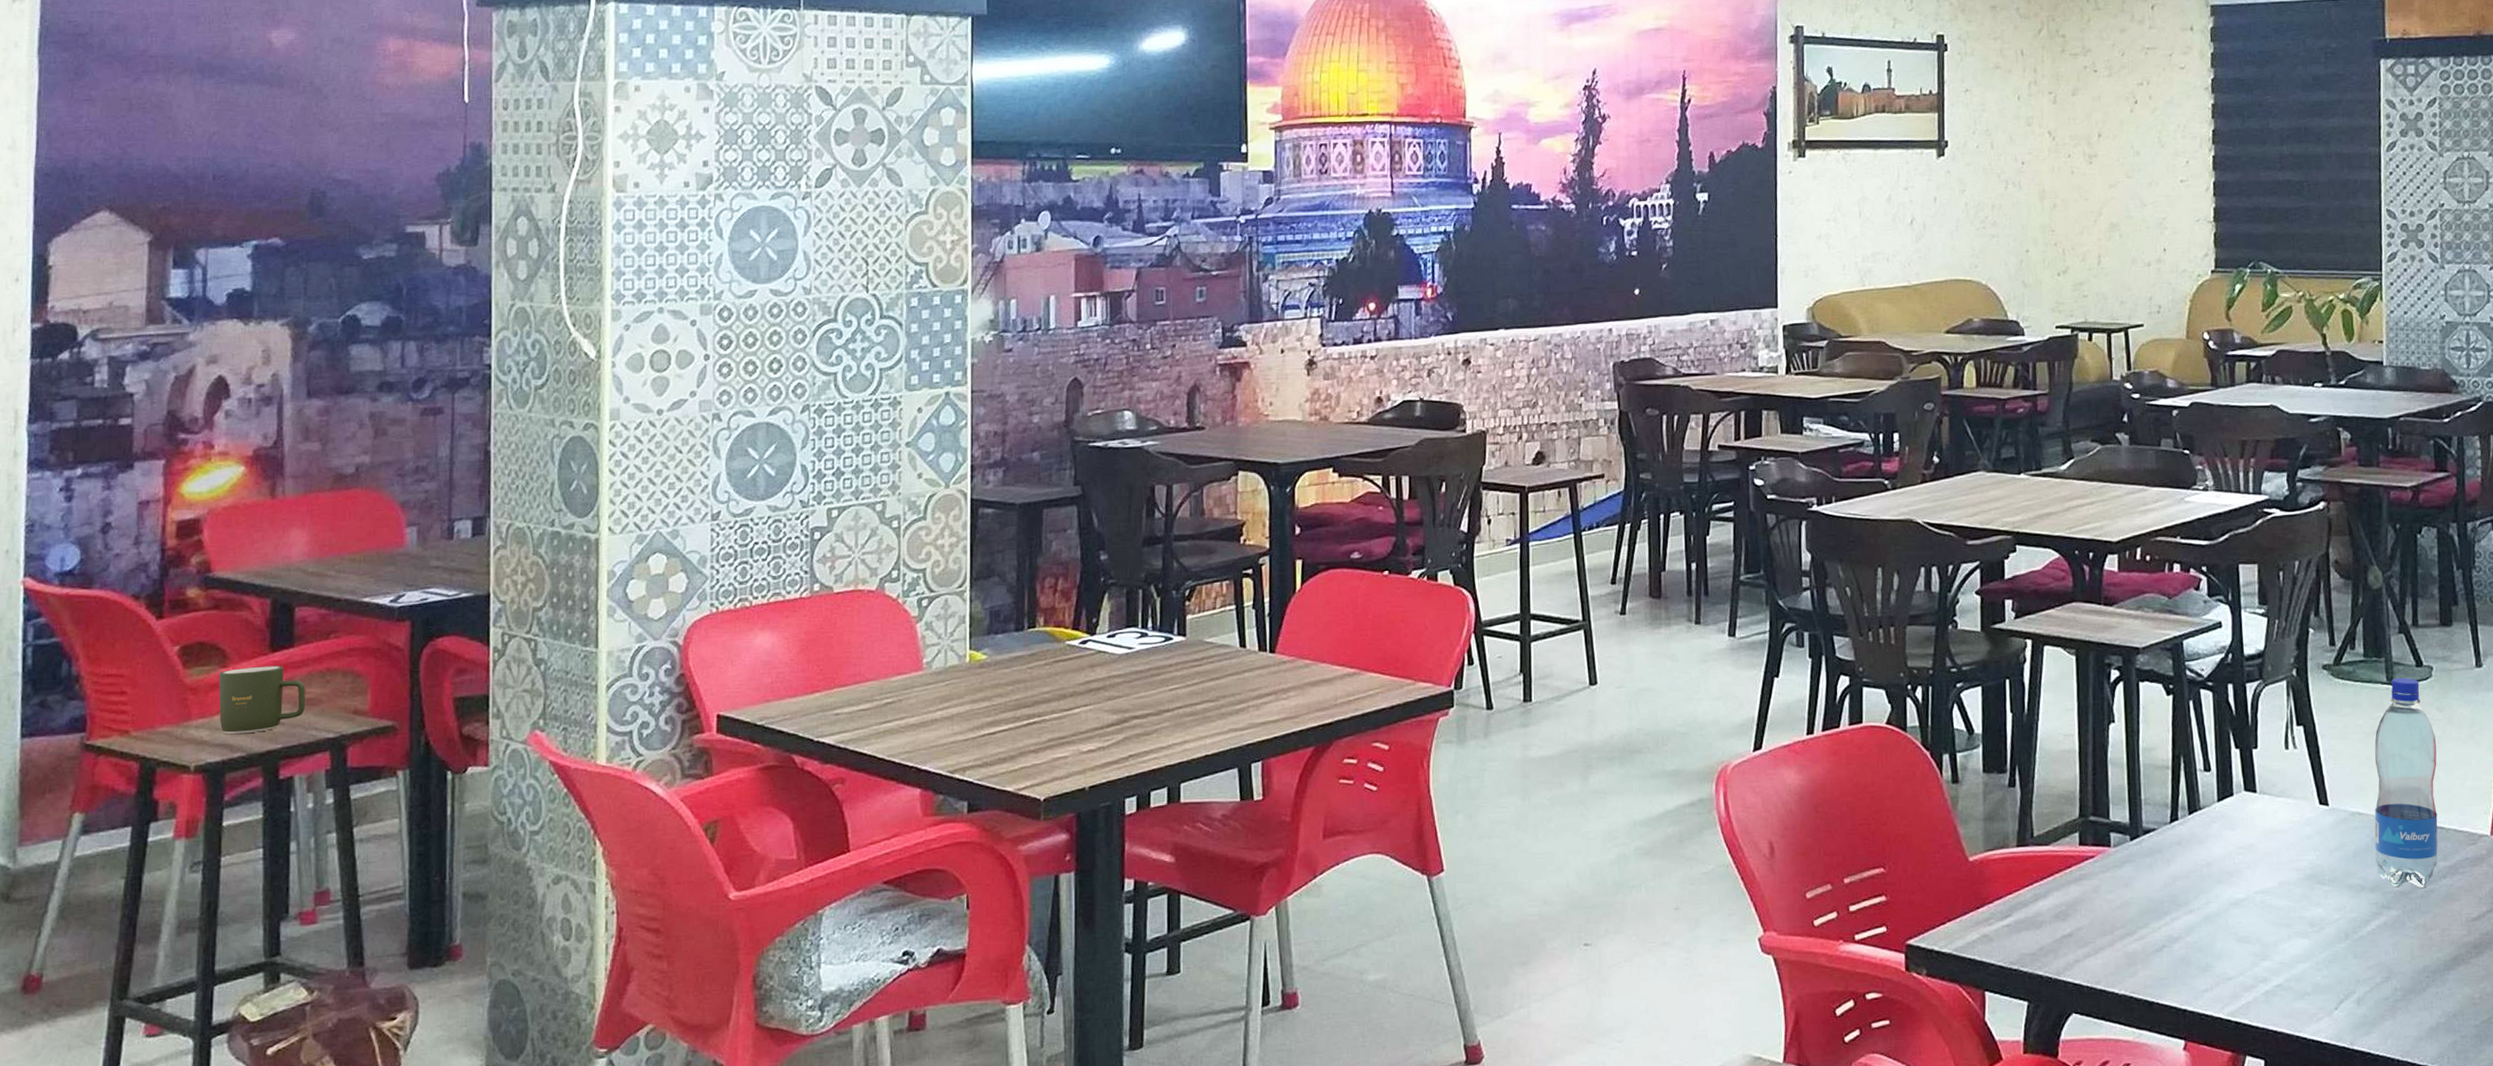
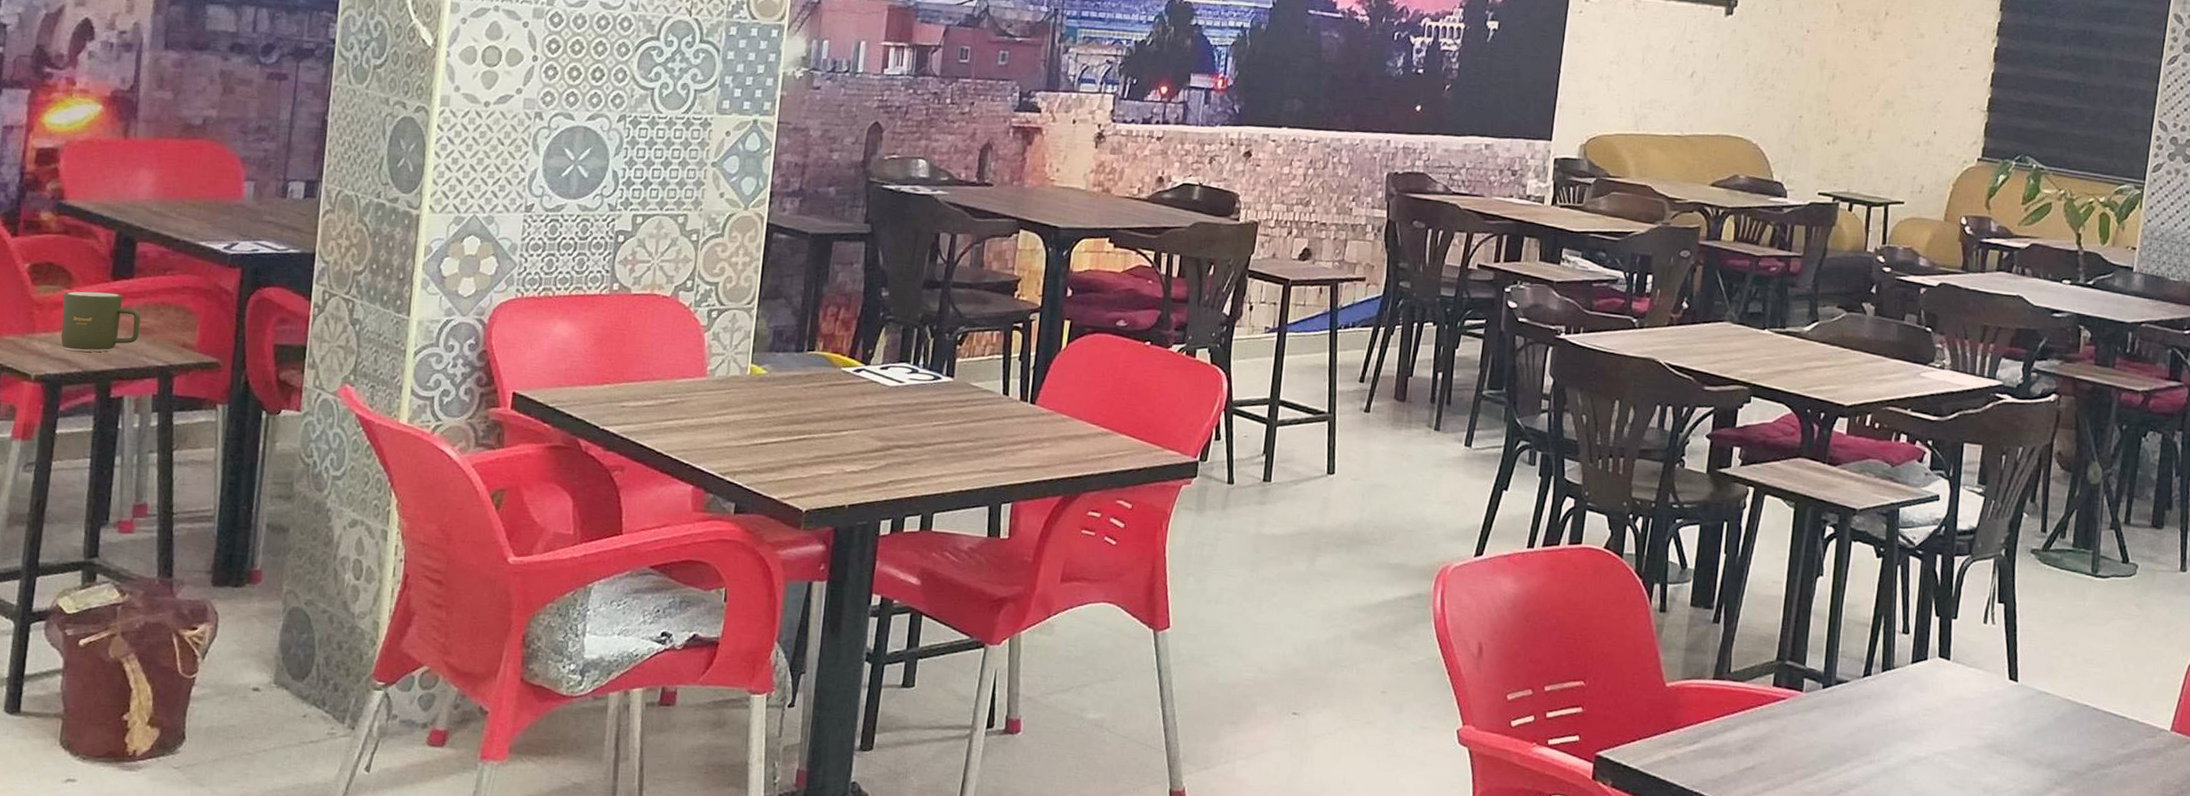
bottle: present [2374,677,2438,887] -> none [2055,570,2131,771]

